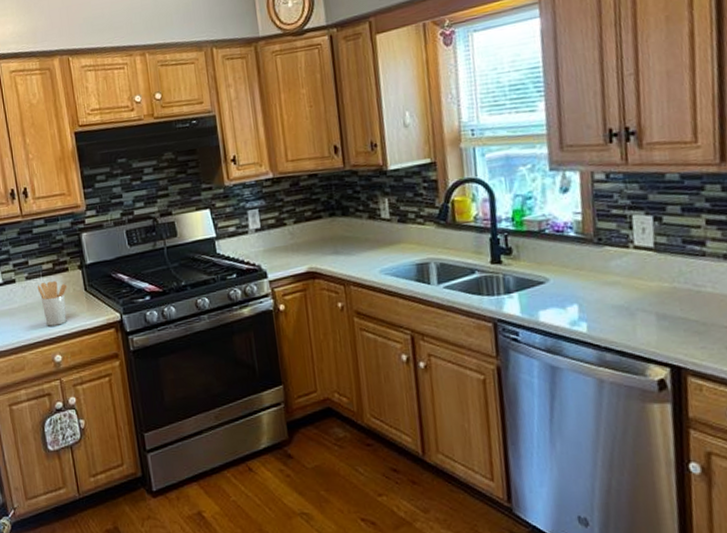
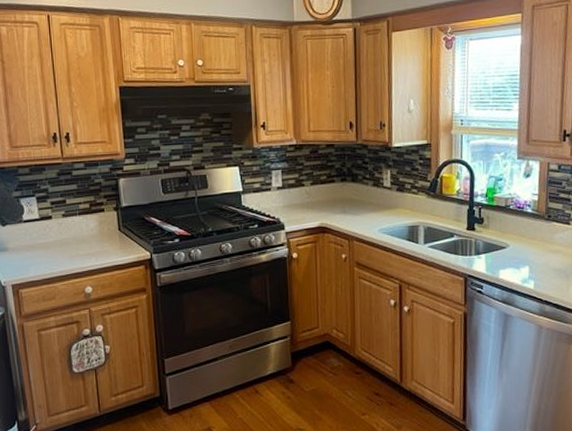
utensil holder: present [37,280,67,326] -> none [73,219,102,261]

